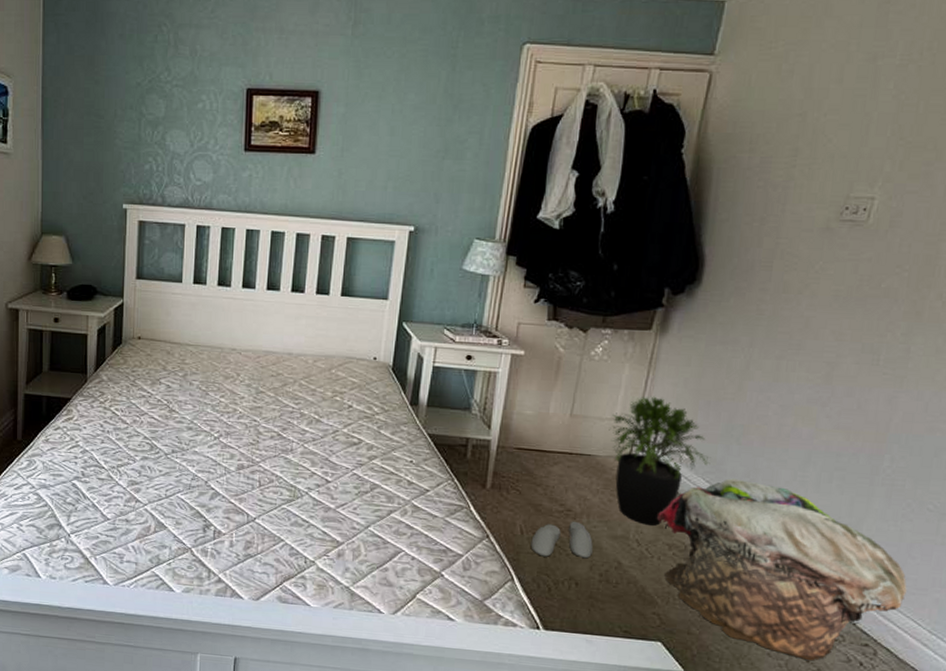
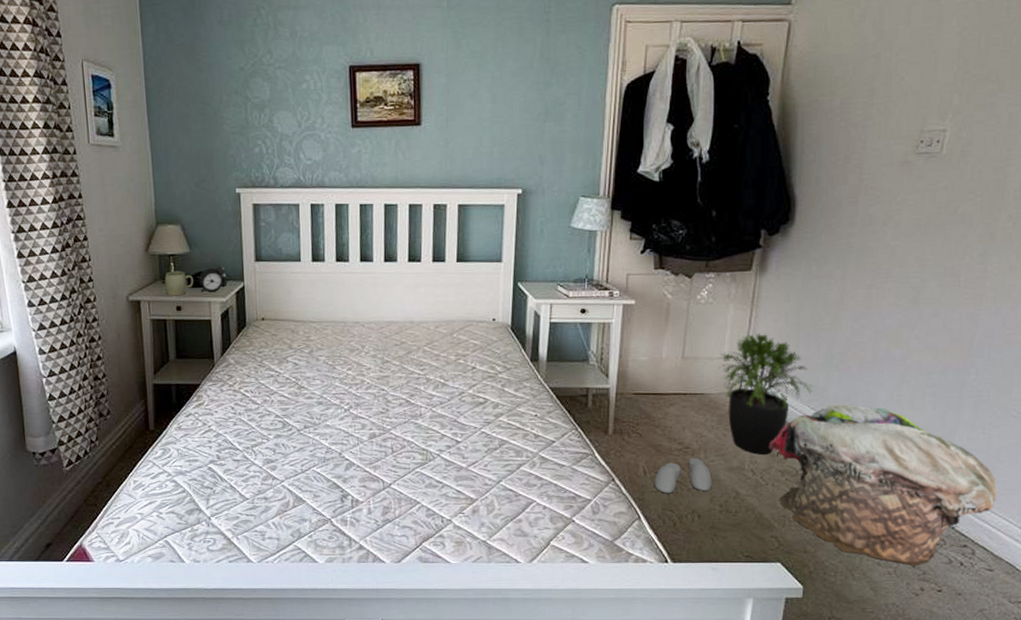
mug: none [44,282,74,307] -> present [164,271,194,296]
alarm clock: none [77,281,107,307] -> present [197,267,228,293]

